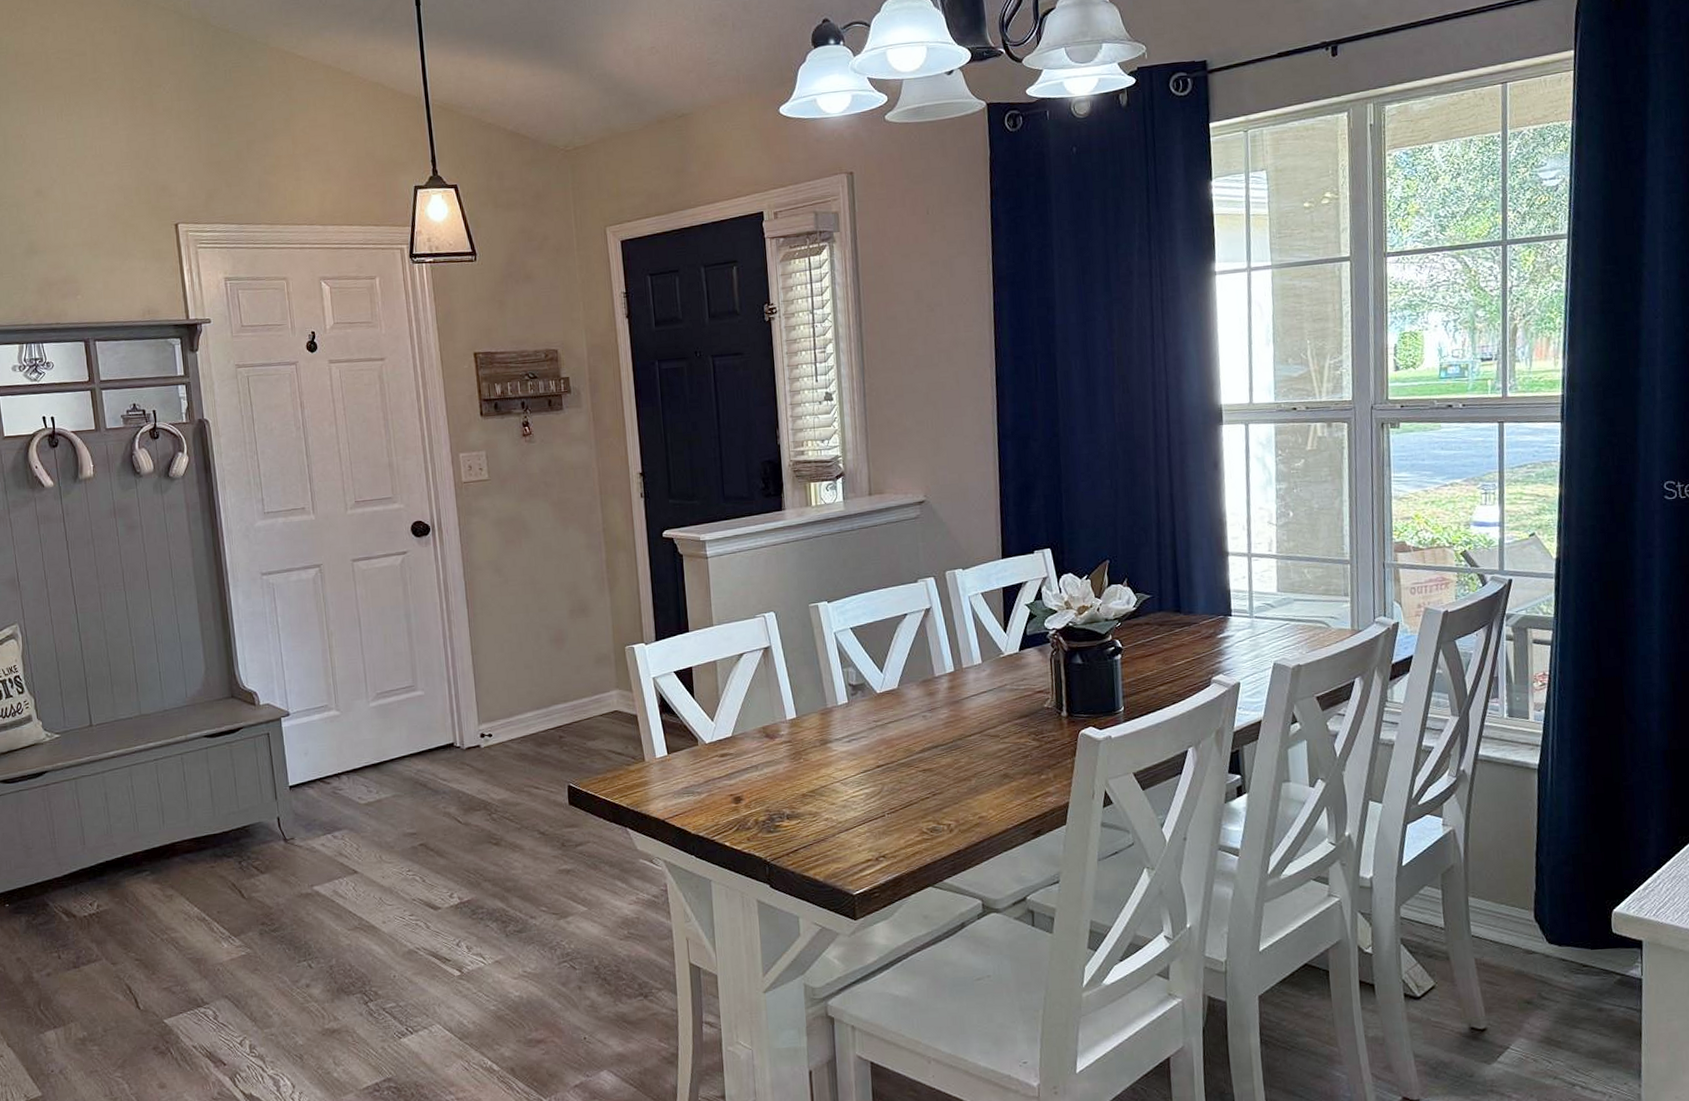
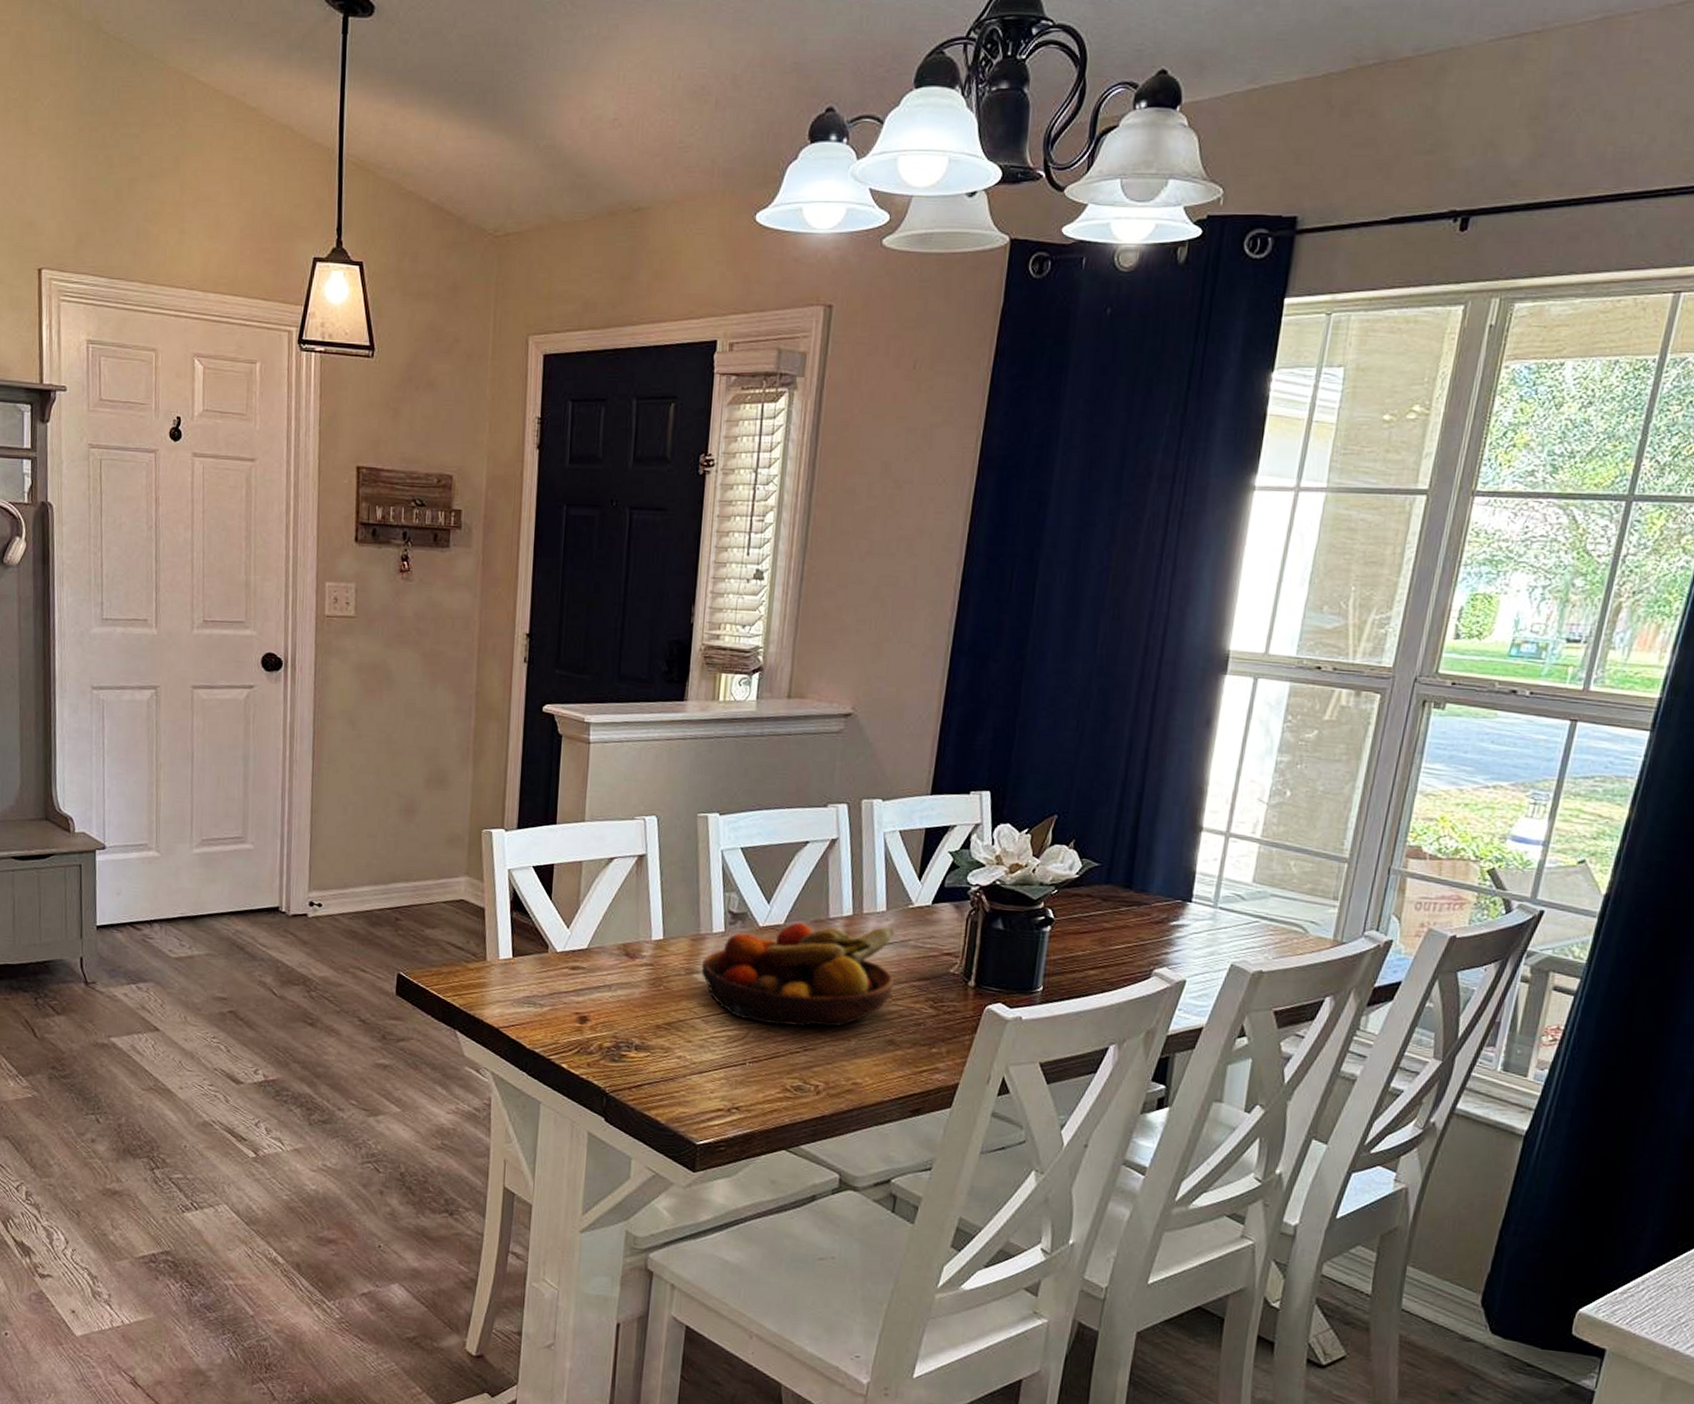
fruit bowl: none [833,677,999,777] -> present [701,922,895,1028]

